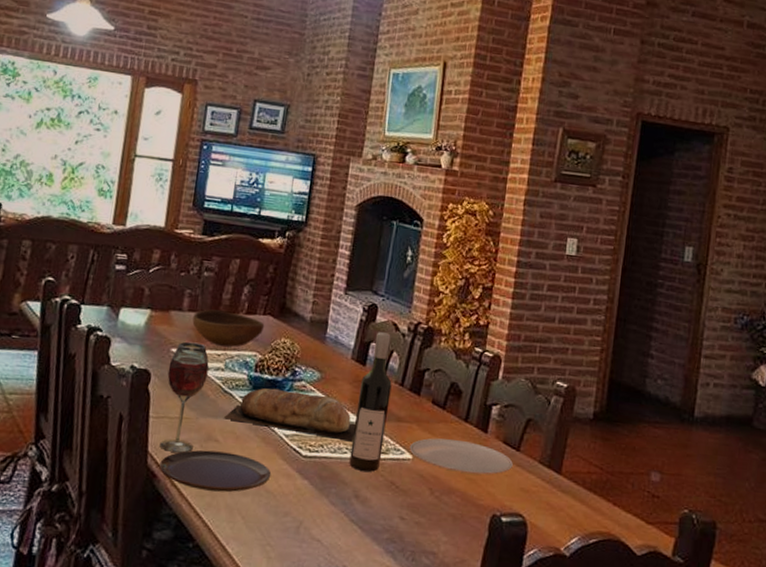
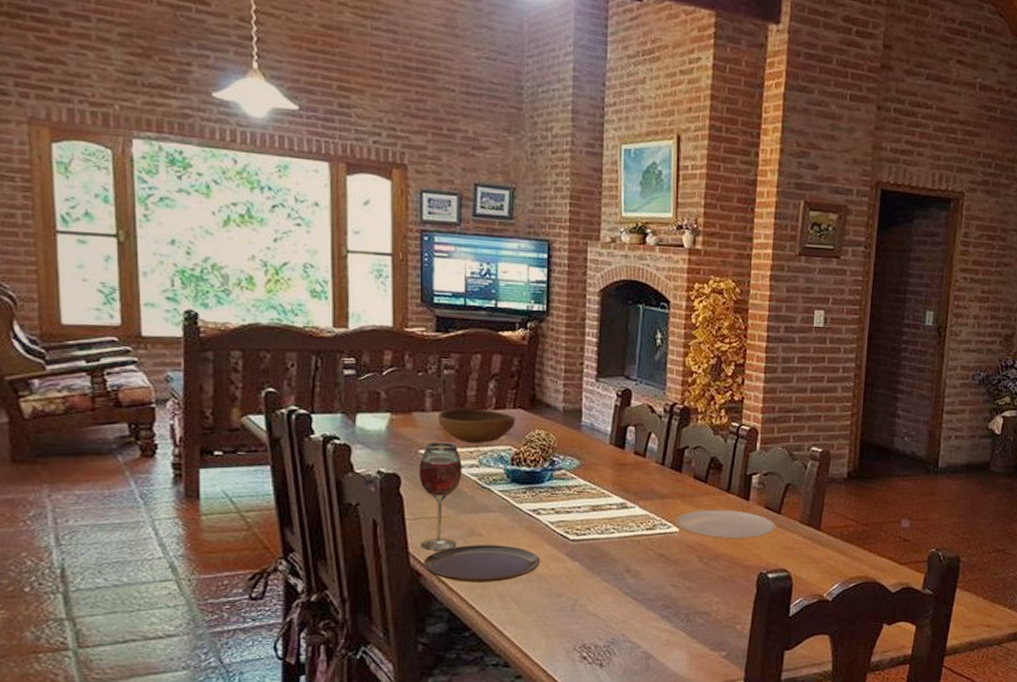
bread loaf: present [224,388,355,442] -> none [485,479,620,522]
bottle: present [349,332,392,472] -> none [617,415,653,547]

